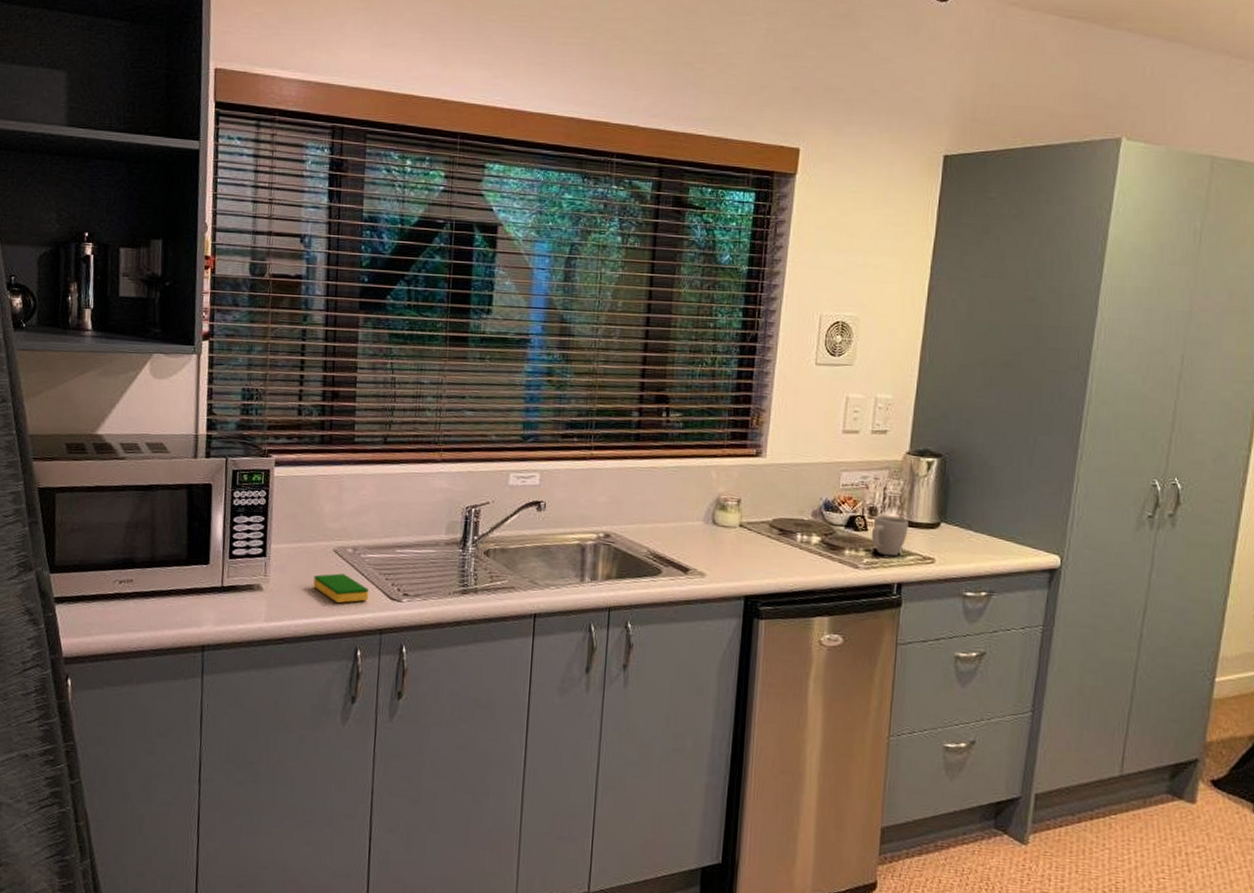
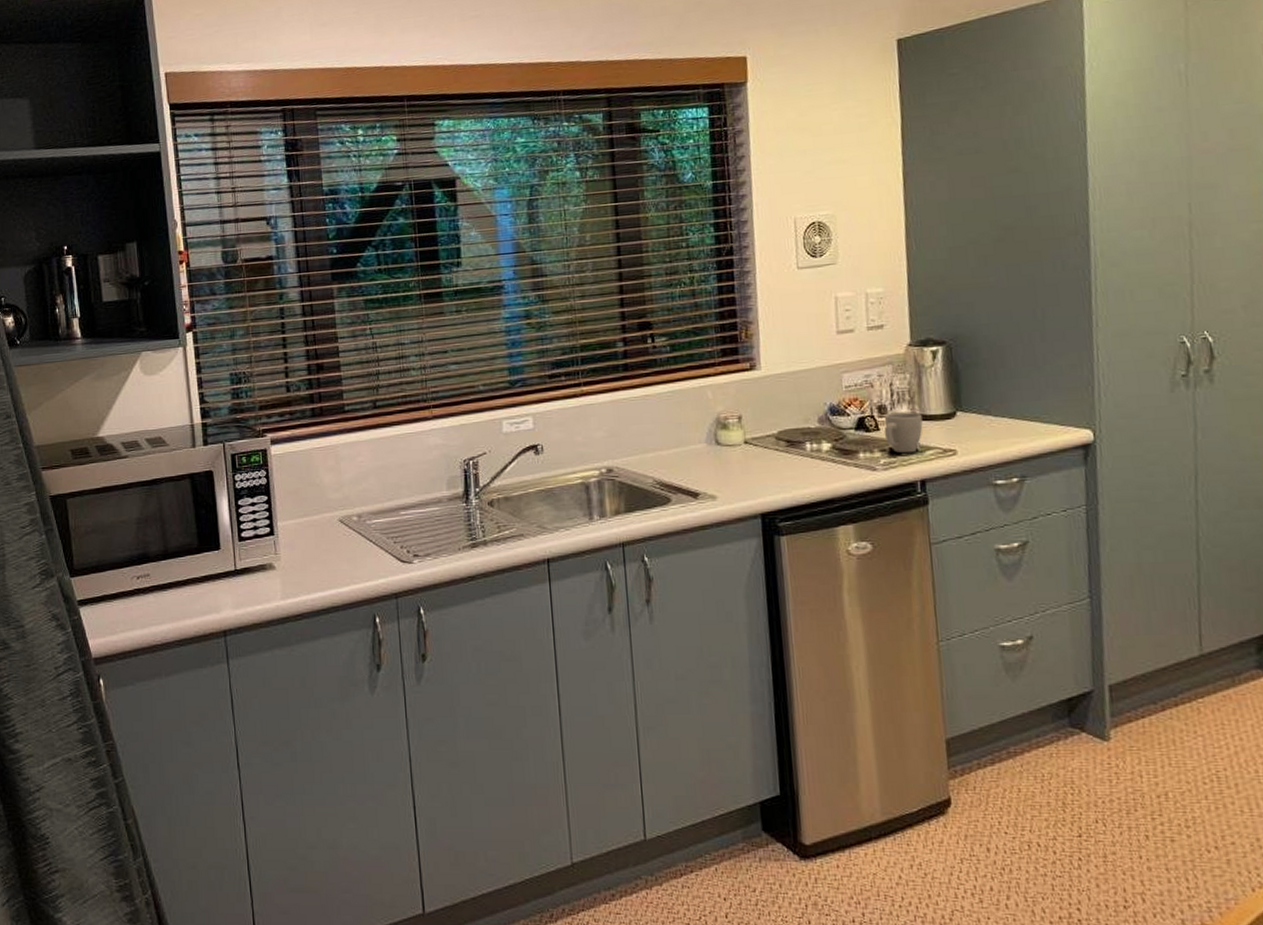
dish sponge: present [313,573,369,603] -> none [323,542,380,572]

